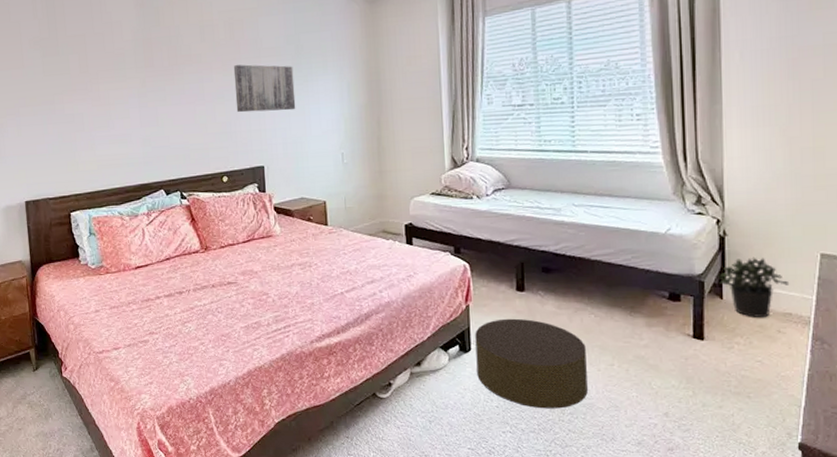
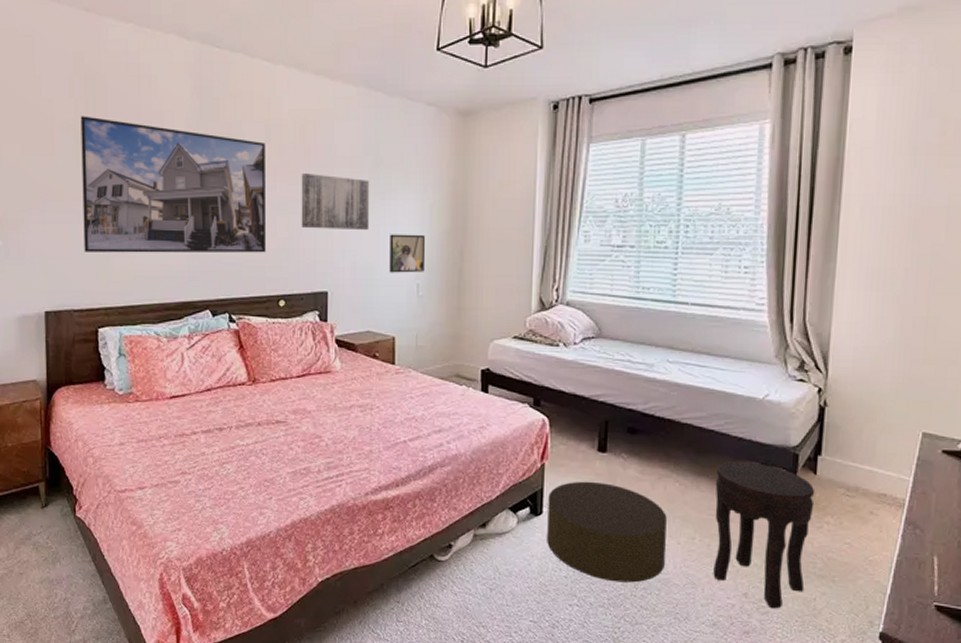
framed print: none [44,32,208,148] -> present [80,116,266,253]
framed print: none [314,109,347,145] -> present [389,234,426,273]
side table: none [627,291,724,426] -> present [713,461,815,609]
potted plant: present [716,257,790,318] -> none [812,431,888,498]

